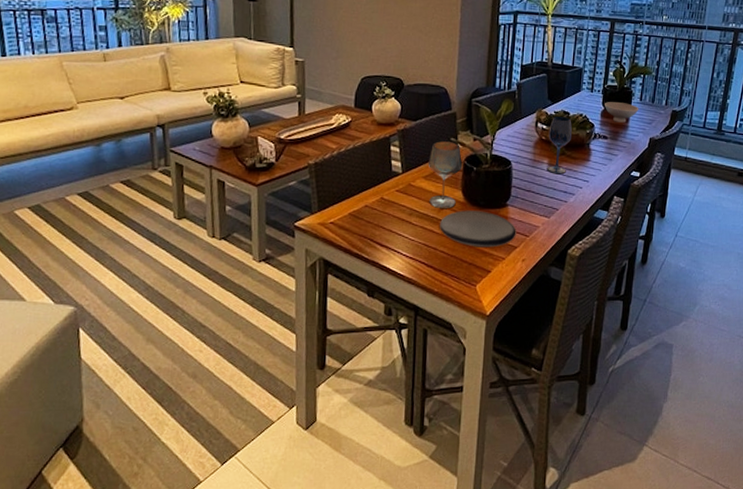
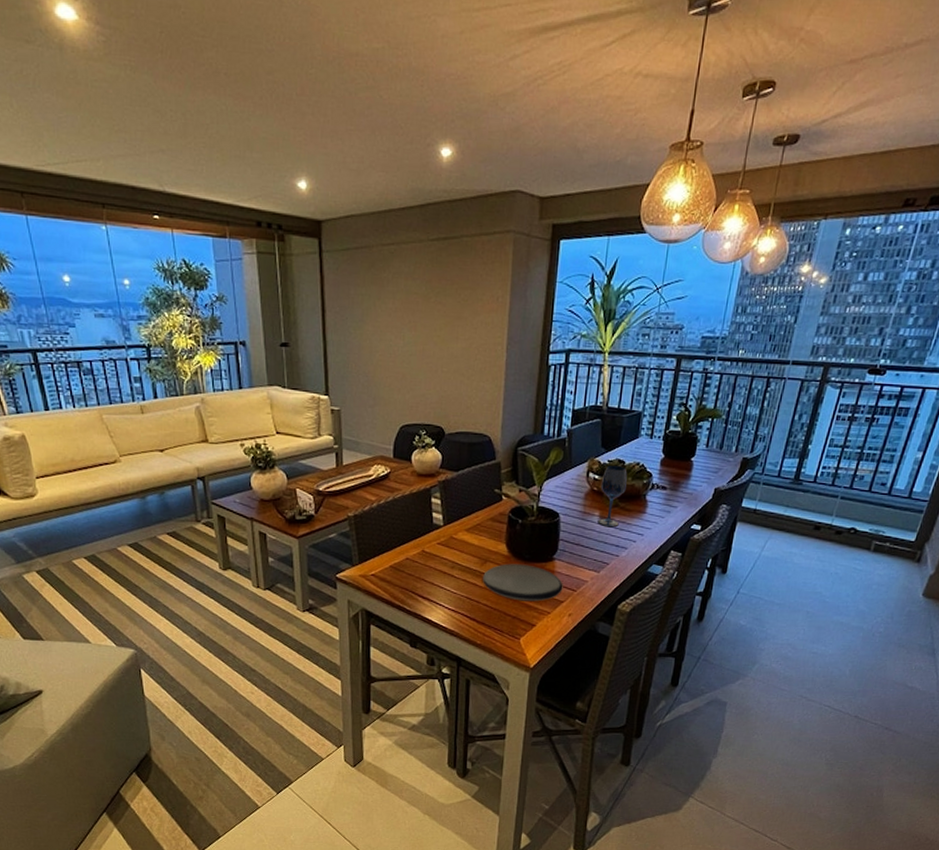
wine glass: present [428,141,463,208] -> none [470,493,507,562]
bowl: present [605,102,639,123] -> none [665,449,705,472]

